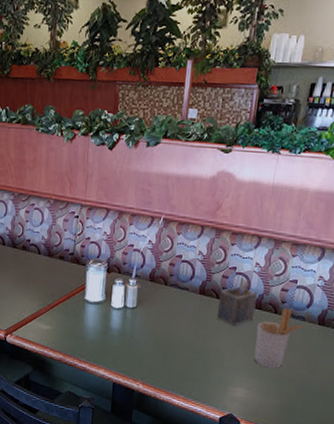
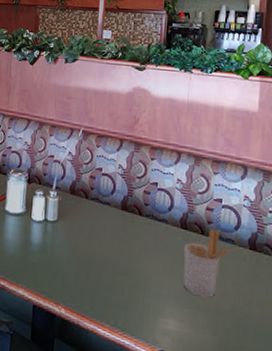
napkin holder: present [216,278,257,326] -> none [140,194,181,247]

